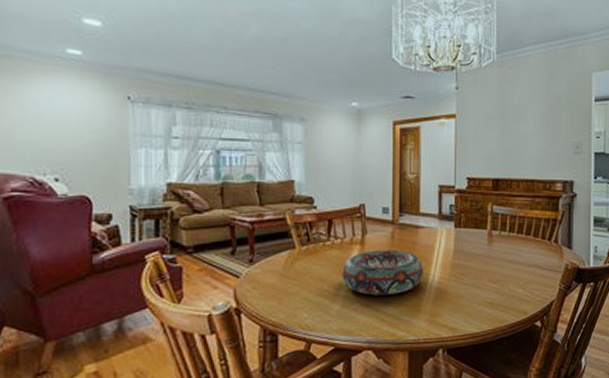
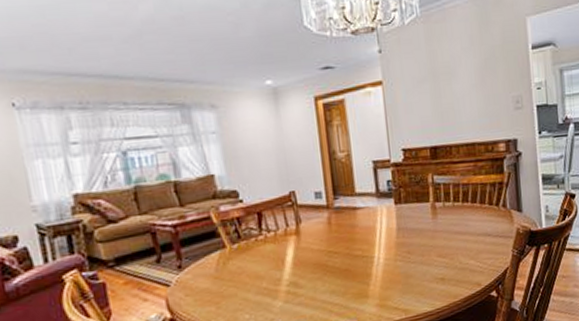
decorative bowl: present [341,250,423,296] -> none [279,235,367,287]

